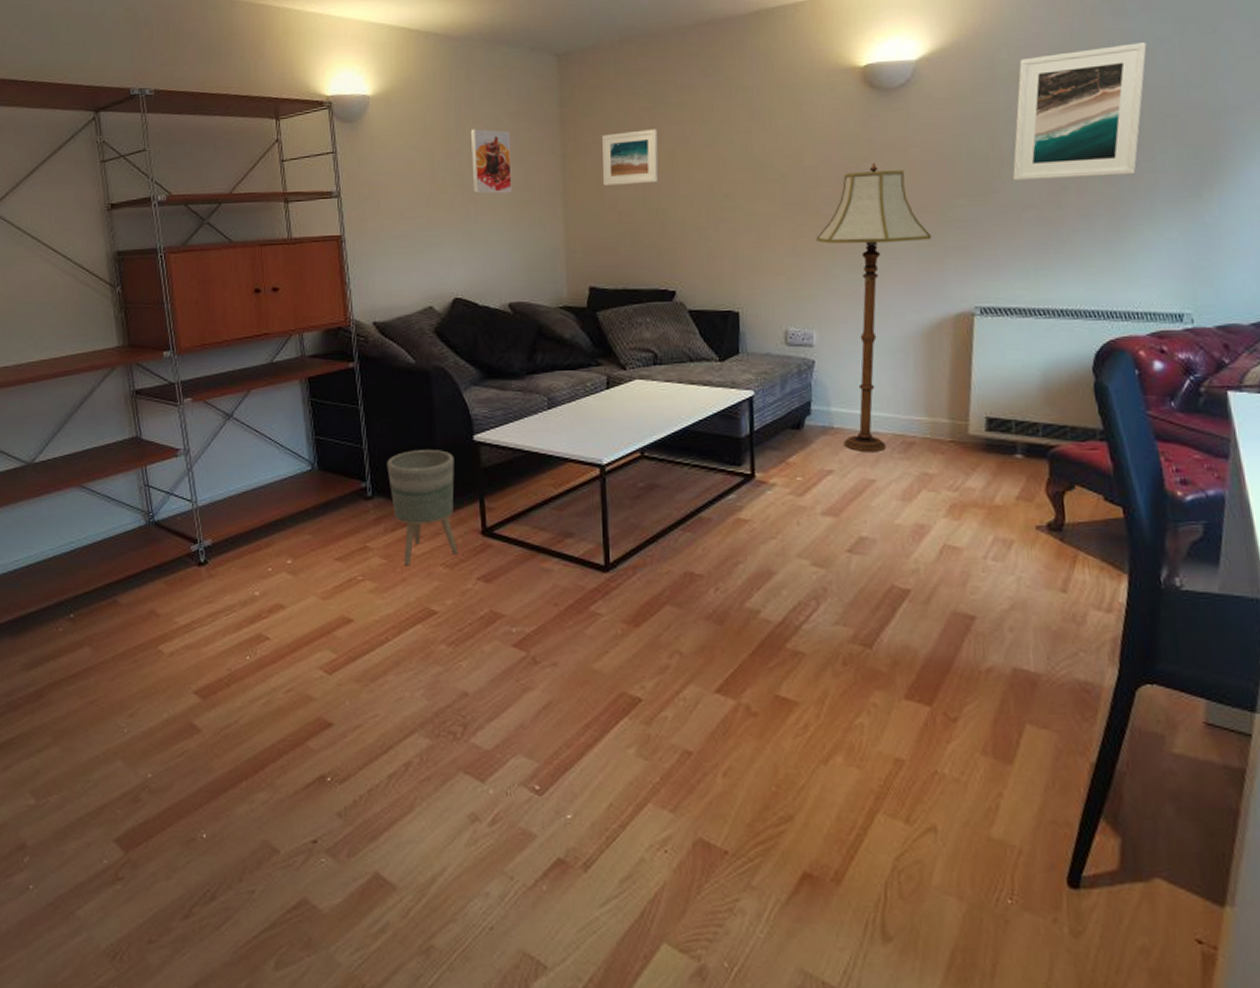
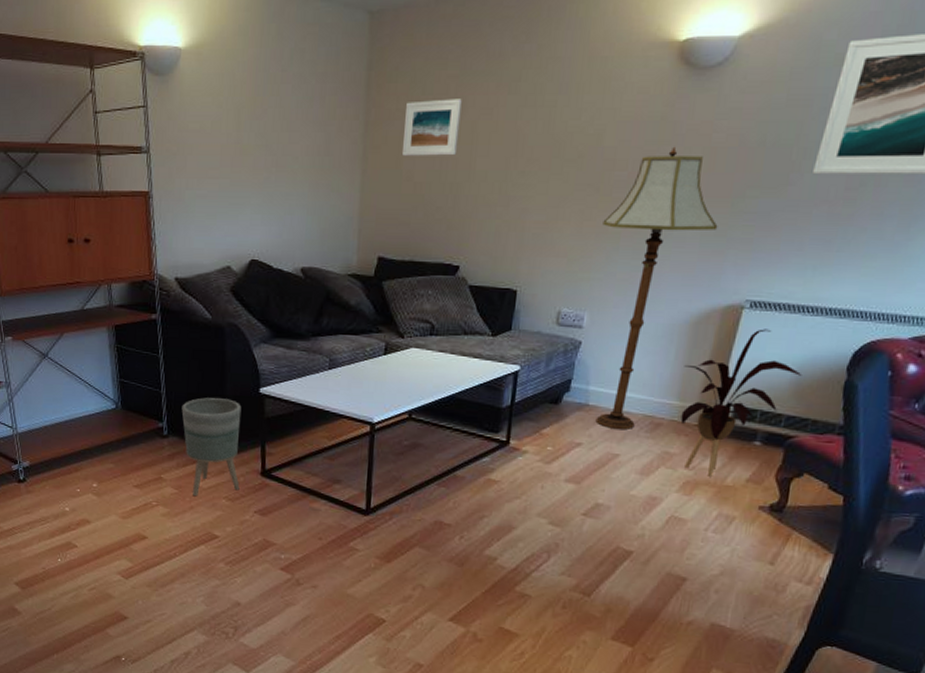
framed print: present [470,129,512,194] -> none [275,89,316,158]
house plant: none [926,335,1049,497] -> present [680,329,802,477]

